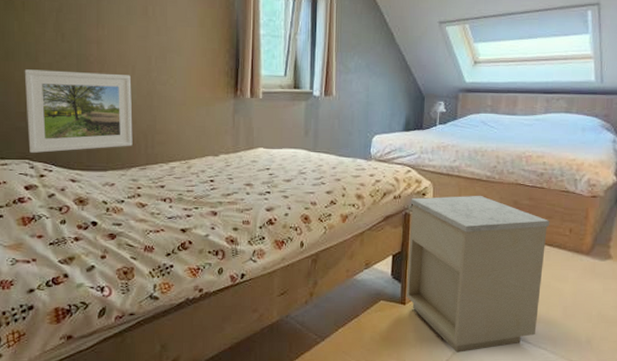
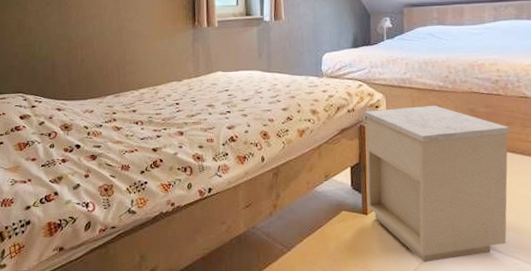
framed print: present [24,69,133,153] -> none [16,15,107,87]

